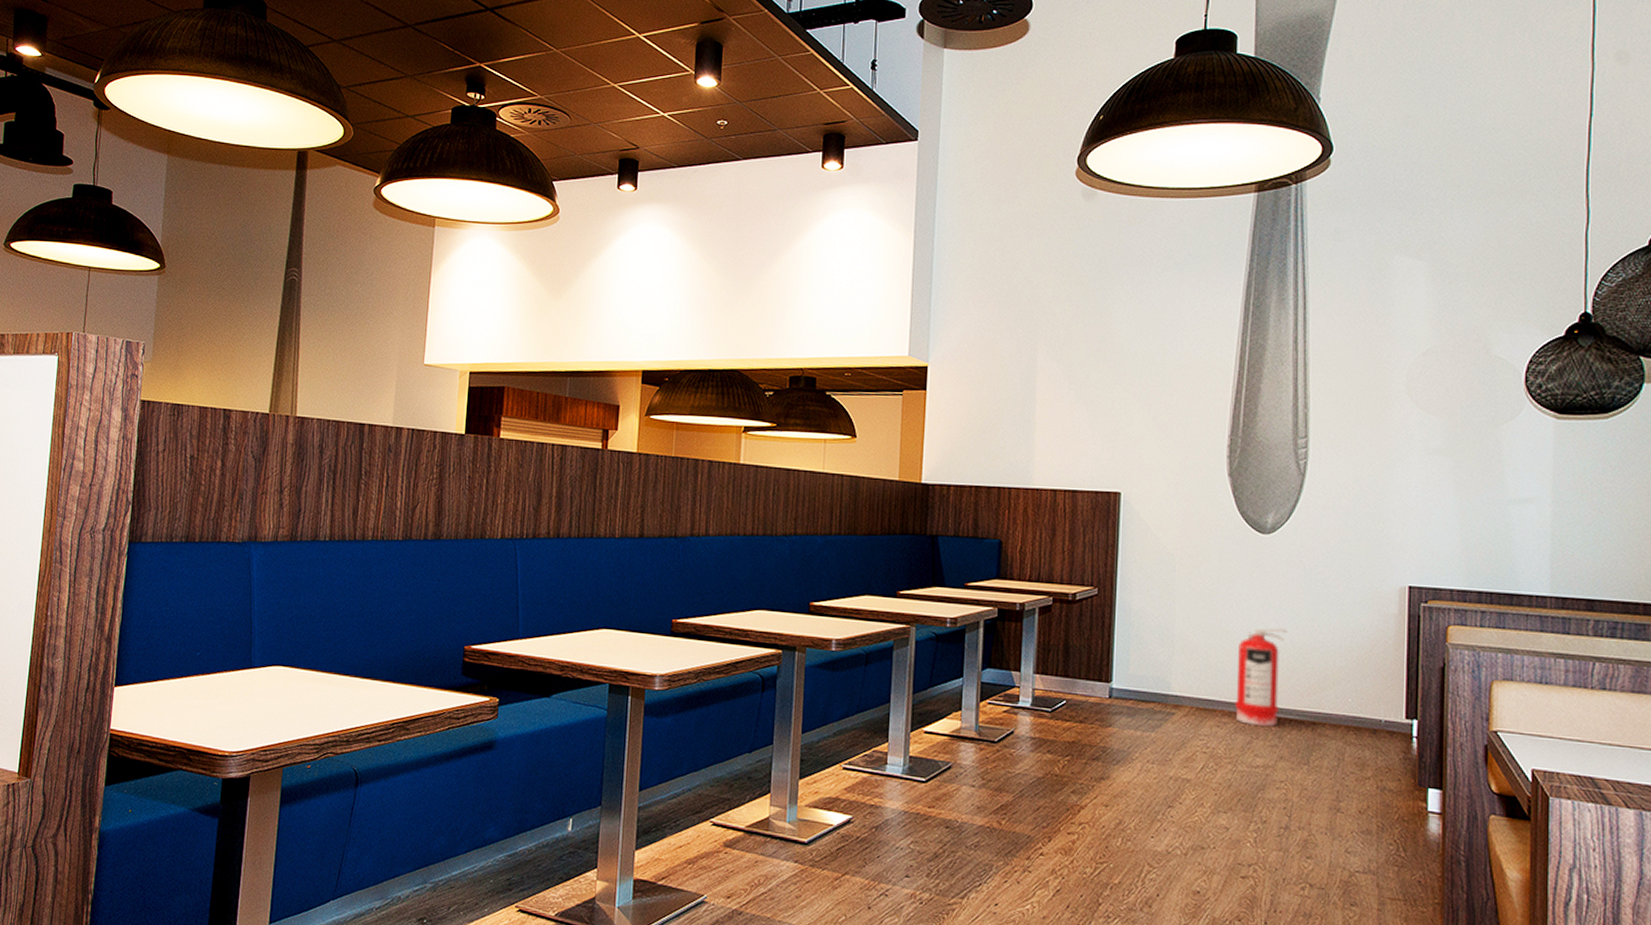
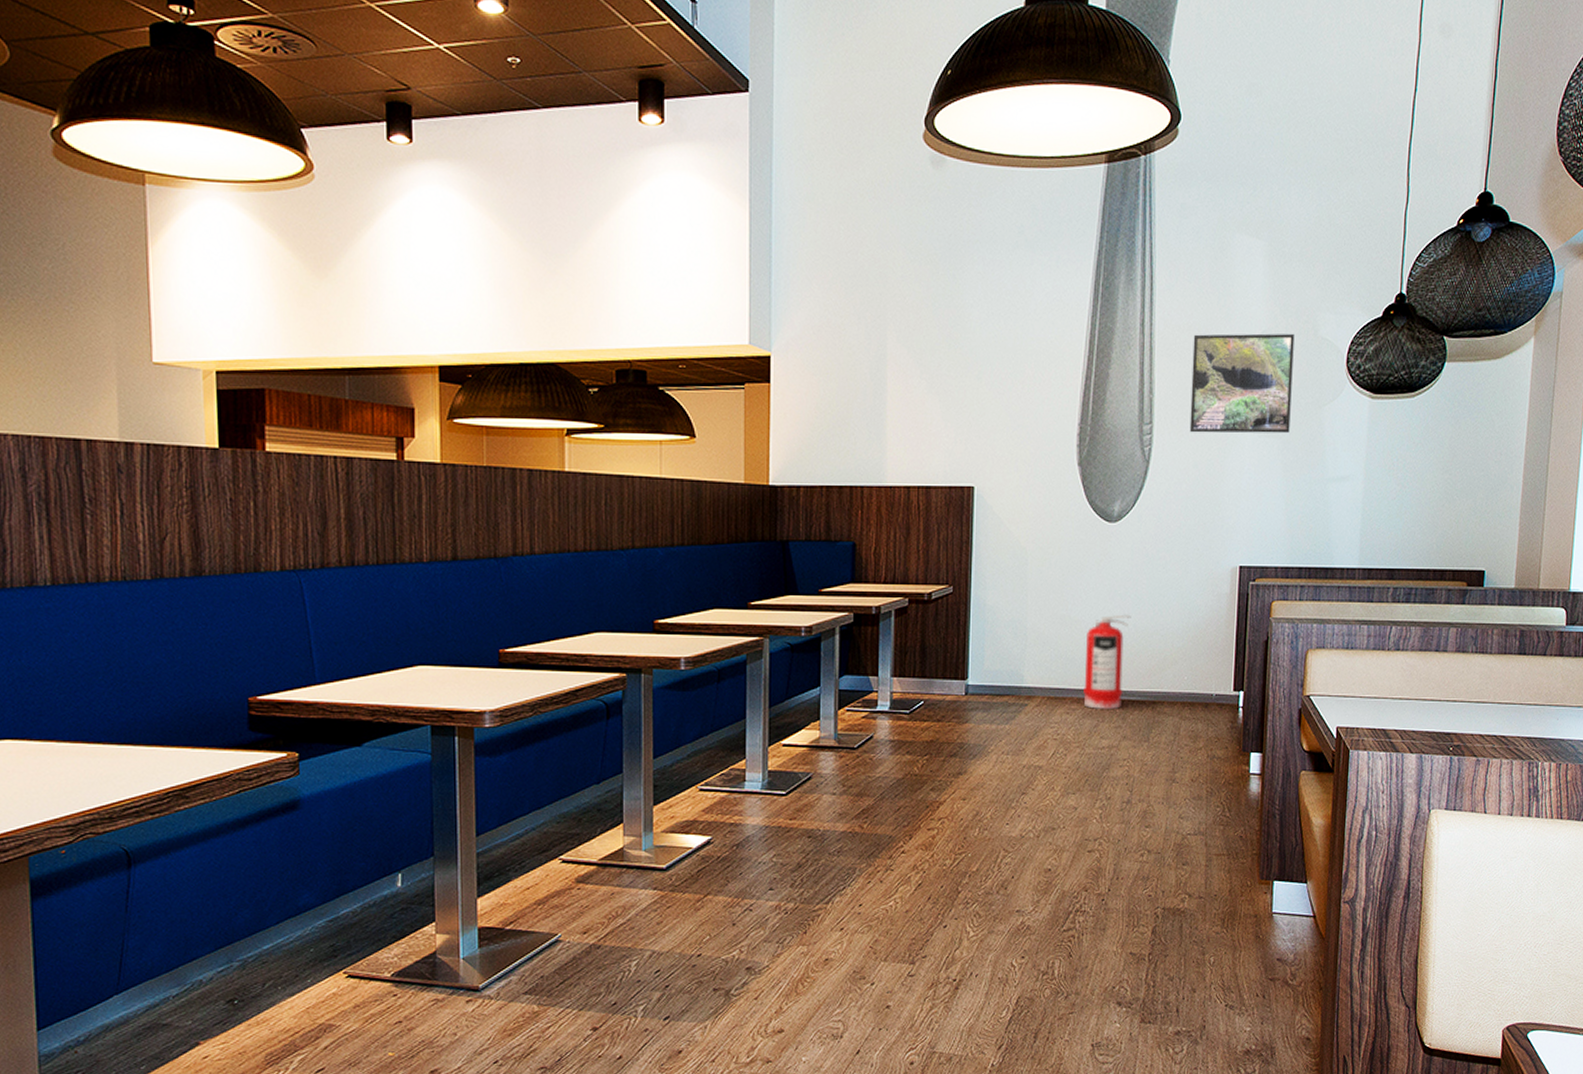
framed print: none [1348,351,1464,452] -> present [1189,333,1295,434]

